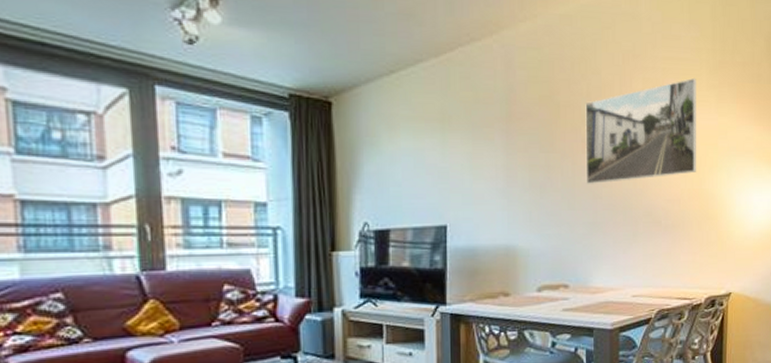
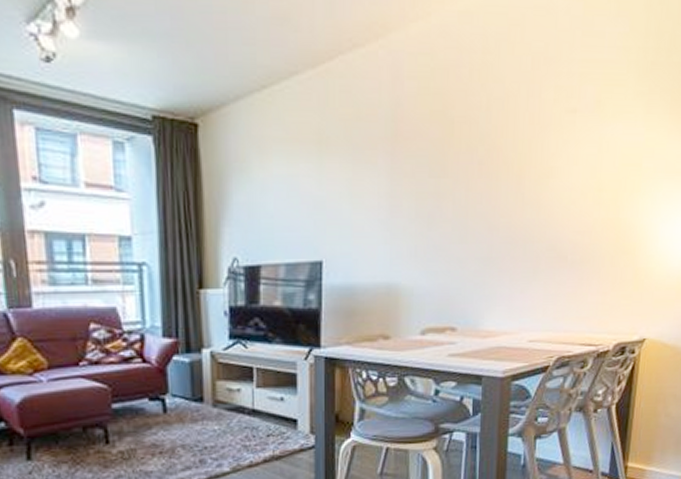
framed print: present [585,77,696,184] -> none [481,83,621,213]

